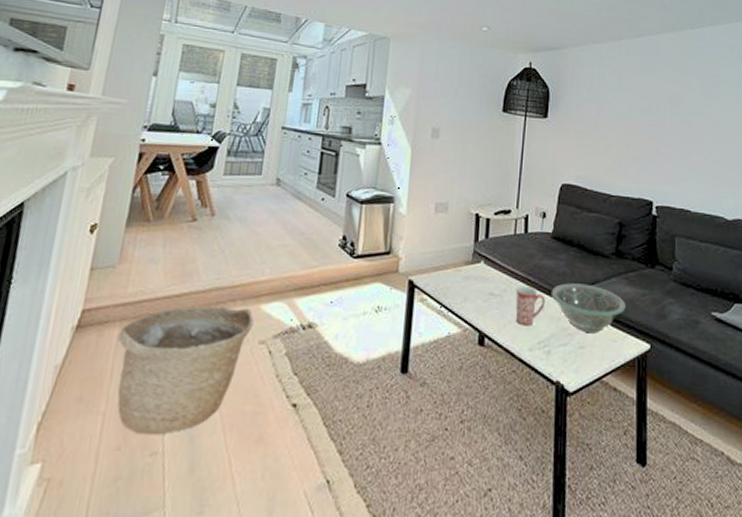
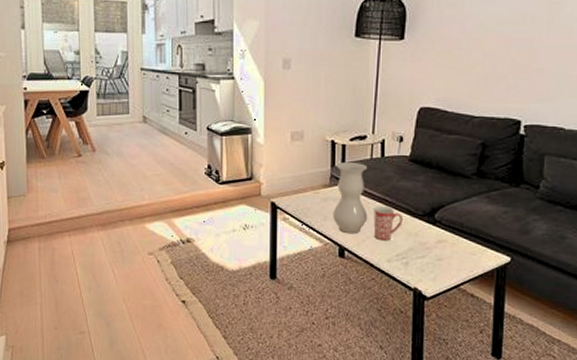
basket: present [117,306,254,435] -> none [39,225,142,320]
vase: none [473,237,511,318] -> present [332,162,368,234]
decorative bowl: present [551,283,626,334] -> none [408,202,486,248]

